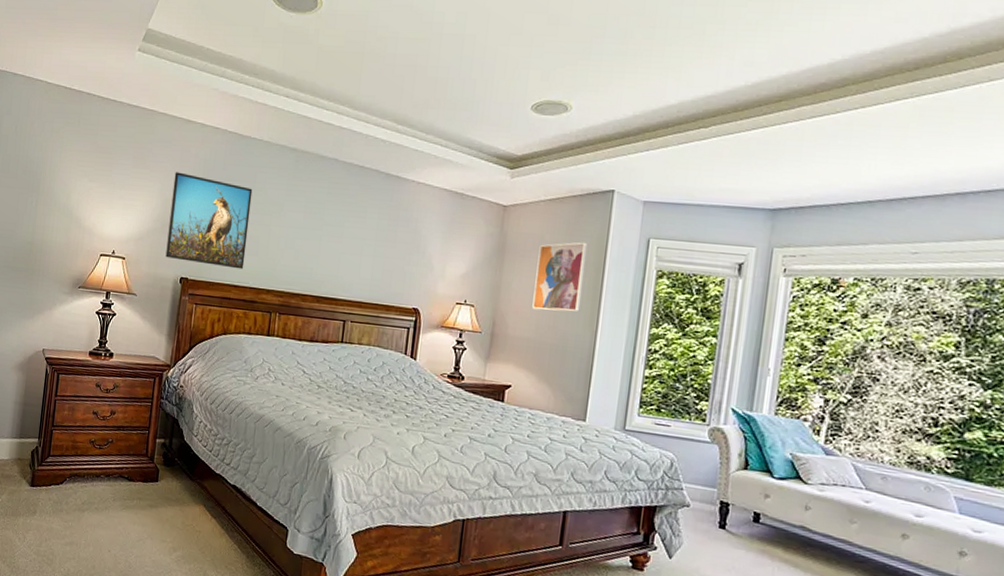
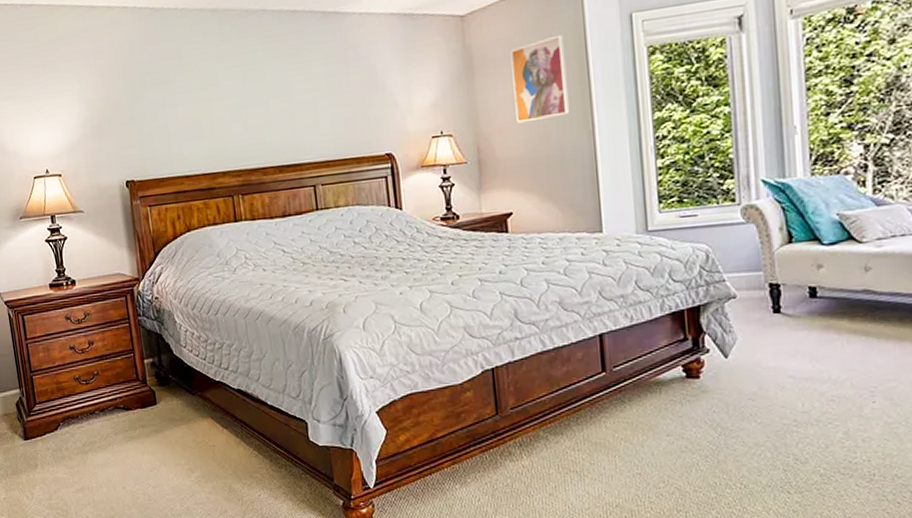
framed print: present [165,172,253,269] -> none [91,64,192,164]

